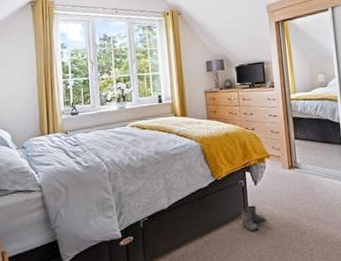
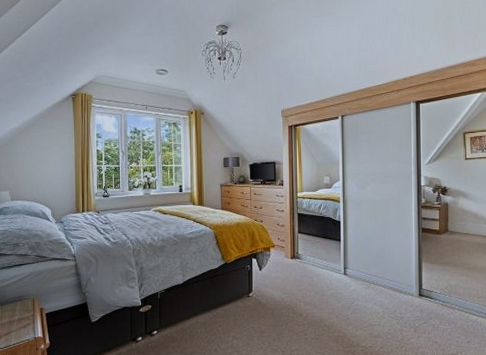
boots: present [241,205,266,231] -> none [246,288,267,310]

